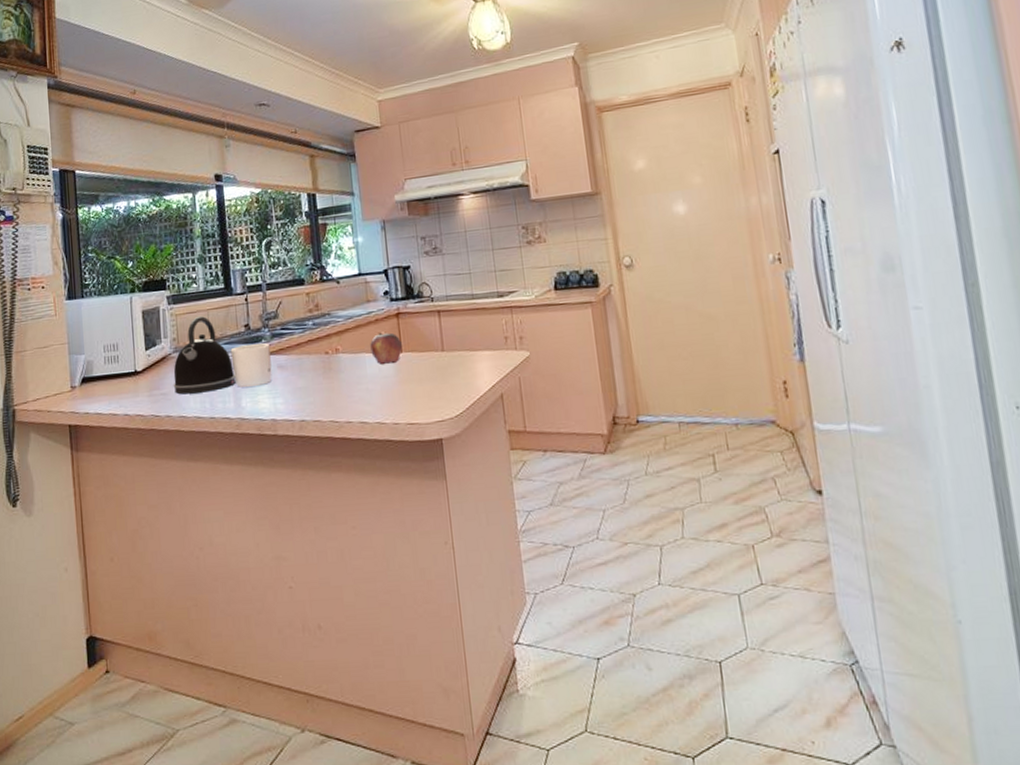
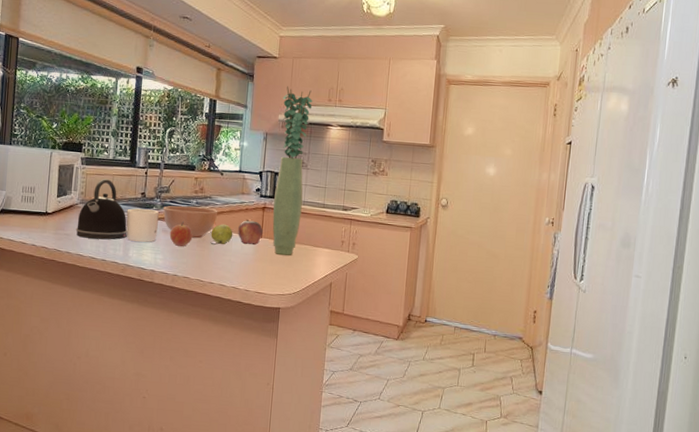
bowl: none [274,327,342,370] -> present [163,205,218,239]
fruit: none [287,351,316,383] -> present [169,222,193,246]
fruit: none [337,343,366,373] -> present [210,224,233,245]
vase: none [395,157,448,371] -> present [272,86,313,256]

